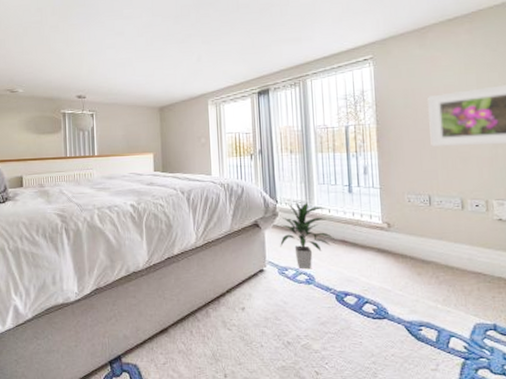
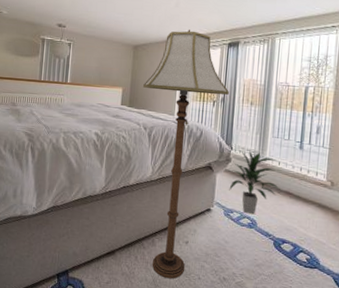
floor lamp: none [175,83,266,351] -> present [143,29,229,279]

